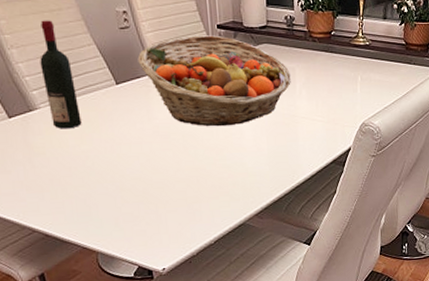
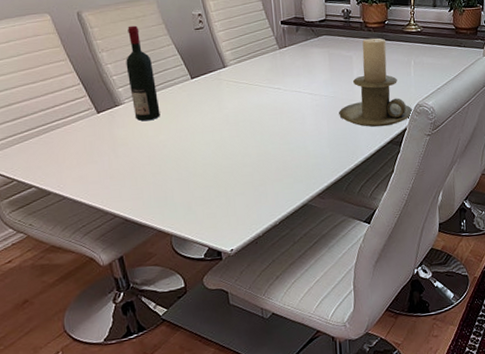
fruit basket: present [137,35,291,127] -> none [210,30,349,114]
candle holder: none [279,49,358,146] -> present [339,38,413,127]

